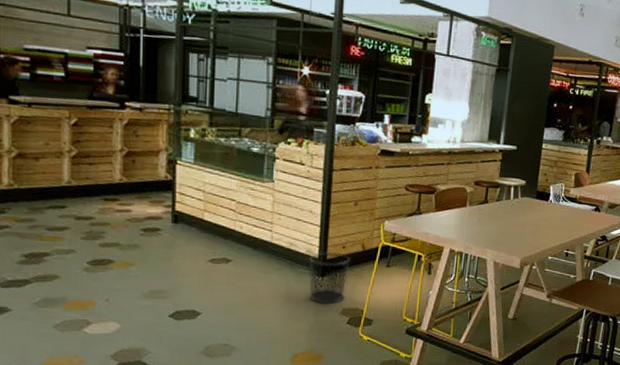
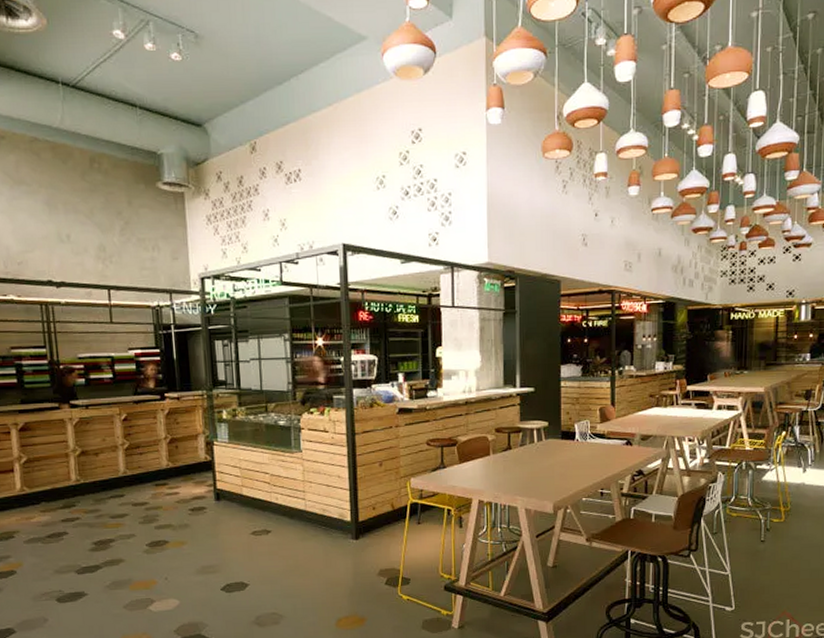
waste bin: present [309,251,350,304] -> none [342,514,382,566]

